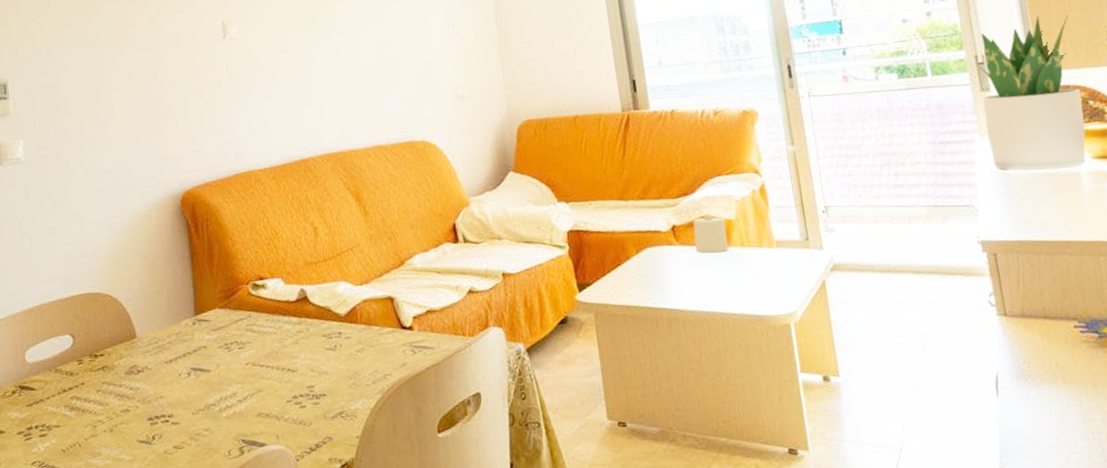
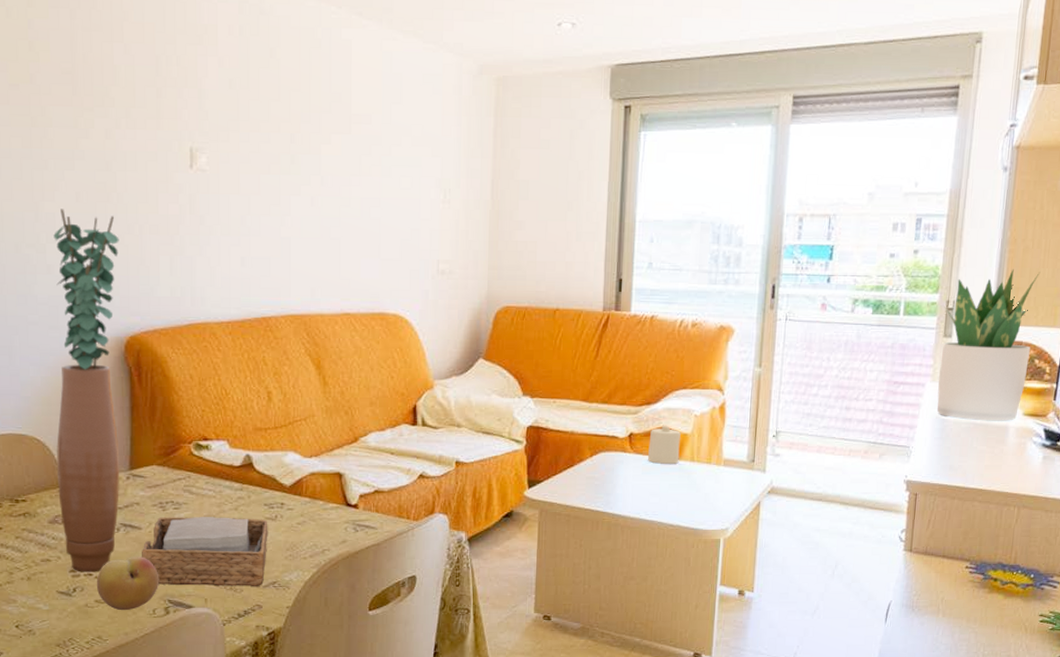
vase: none [112,88,188,420] -> present [53,209,120,572]
fruit: none [173,398,232,455] -> present [96,557,160,611]
napkin holder: none [212,350,331,425] -> present [142,517,268,587]

